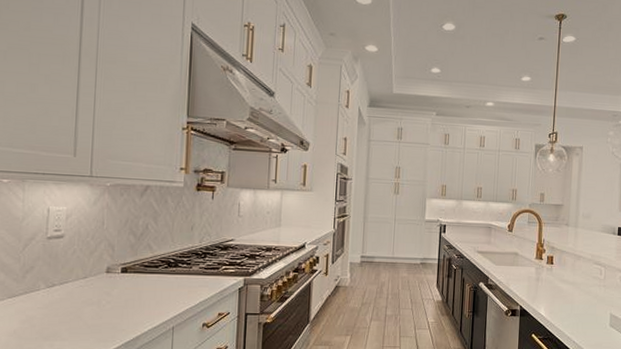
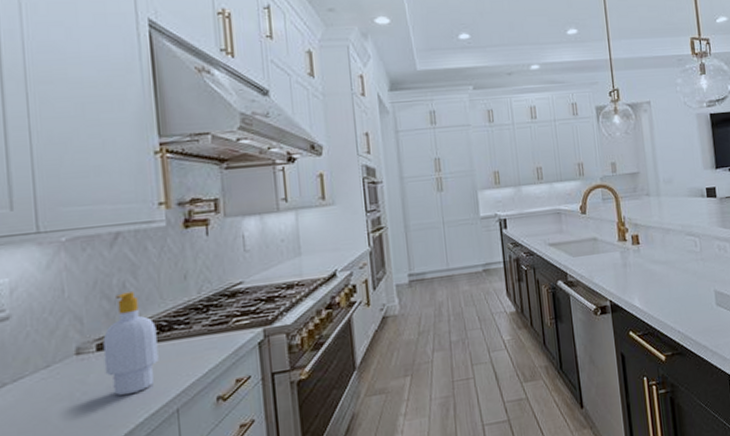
soap bottle: none [125,232,166,310] -> present [102,291,159,396]

